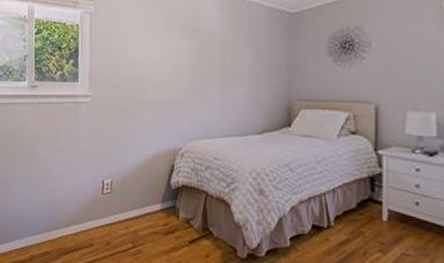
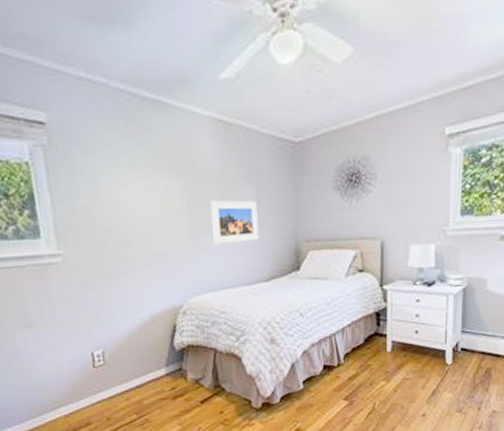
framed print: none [213,59,254,97] -> present [210,200,259,245]

